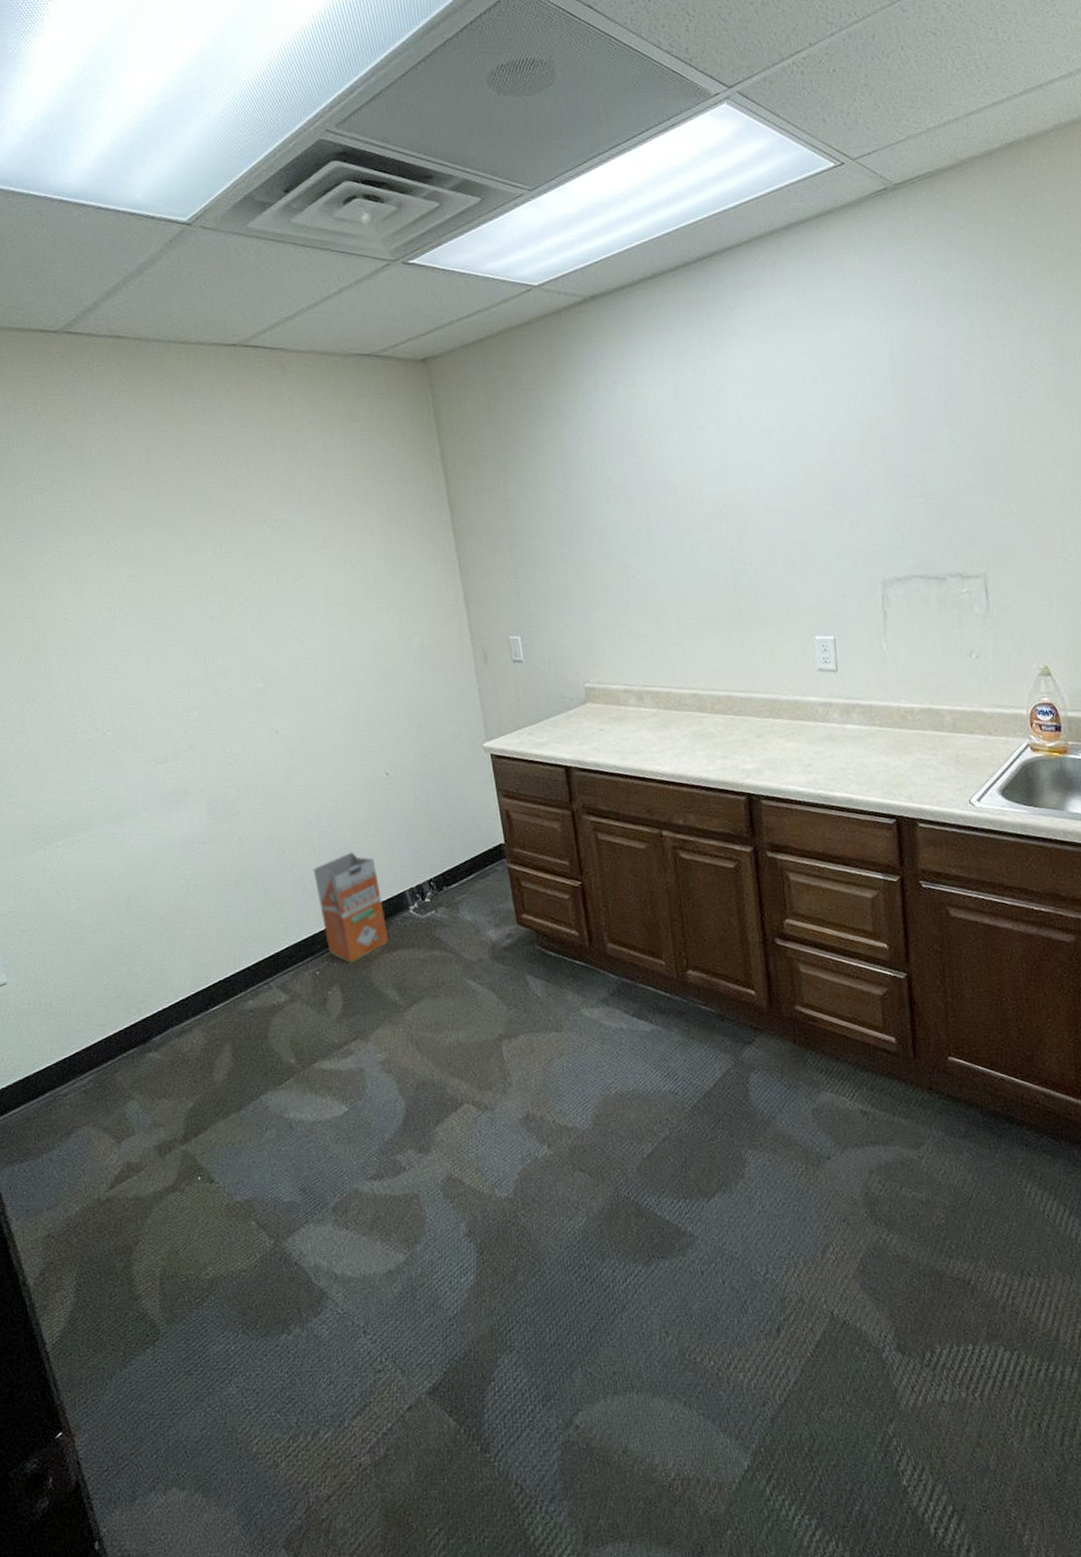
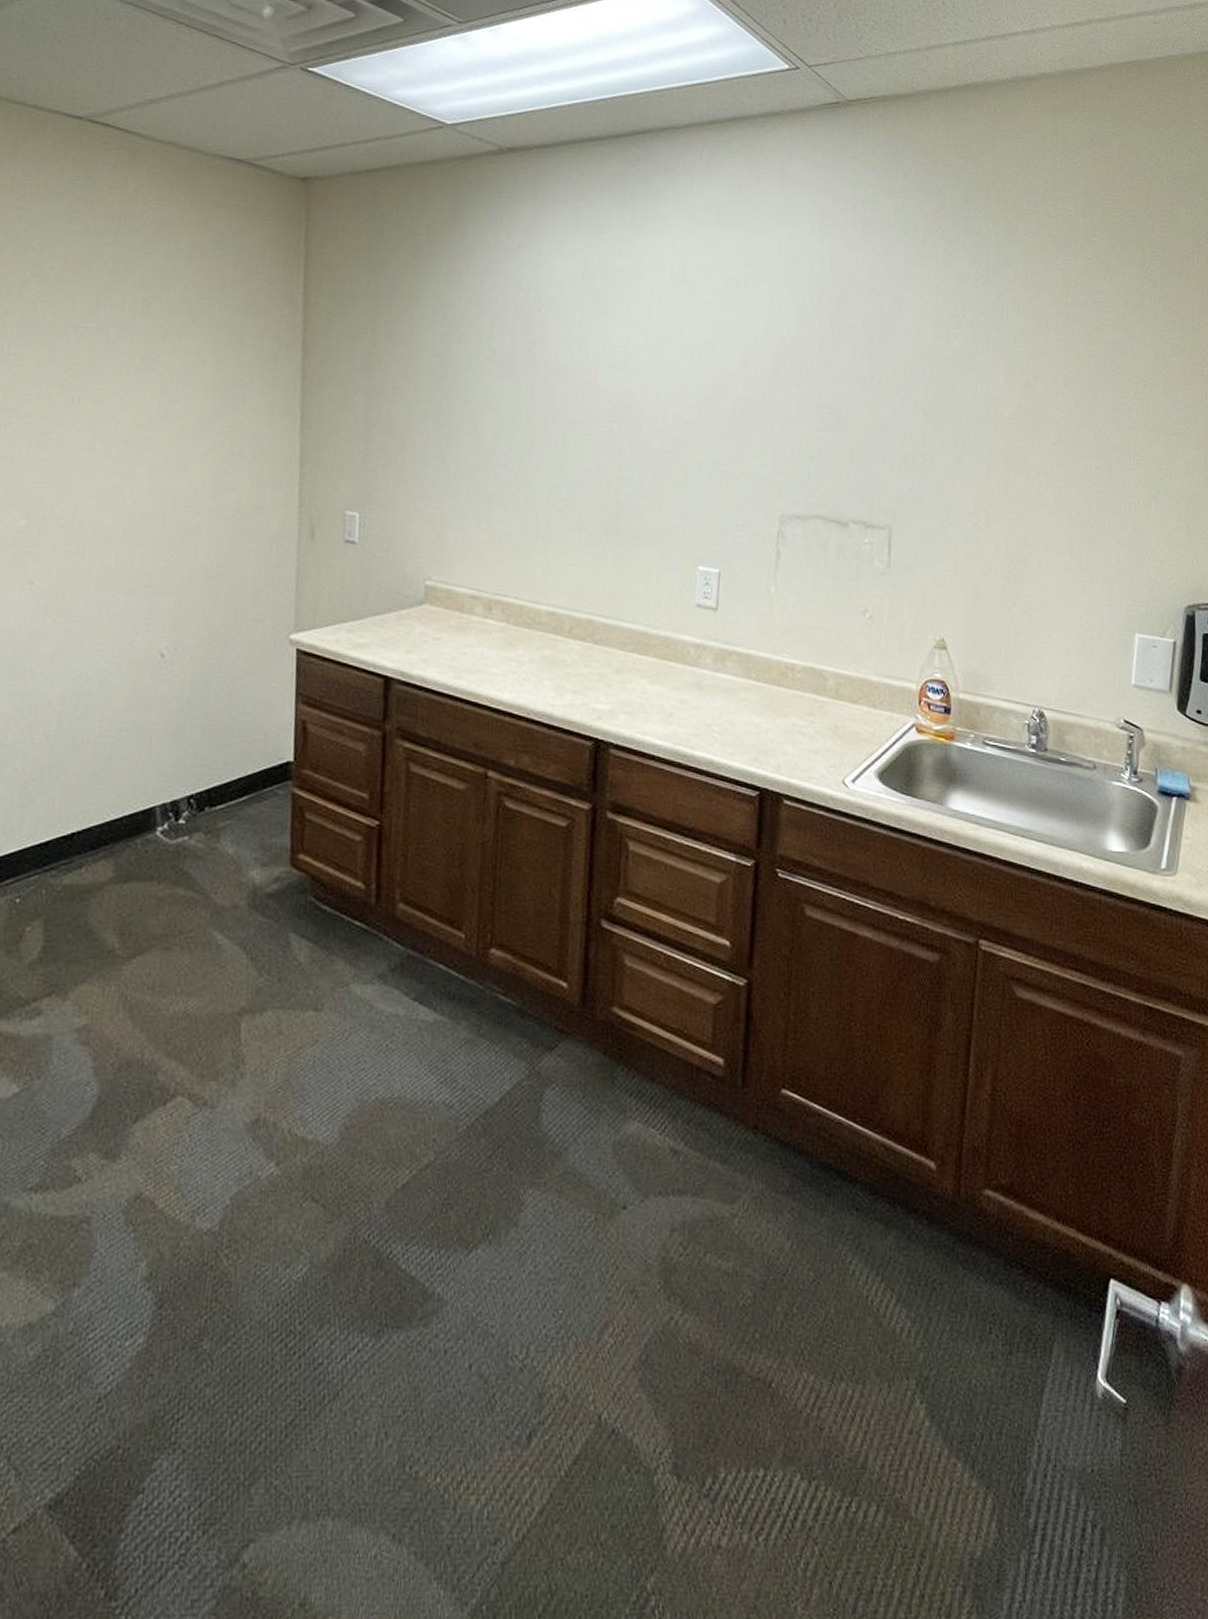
waste bin: present [313,852,389,964] -> none [38,748,124,894]

